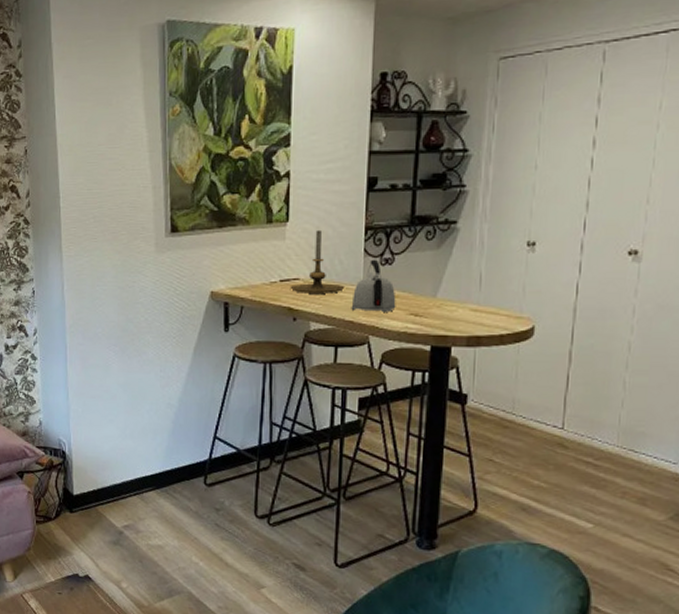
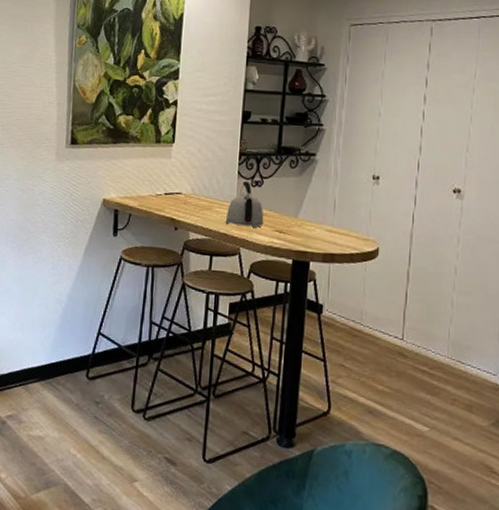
candle holder: present [290,229,346,294] -> none [173,152,221,208]

